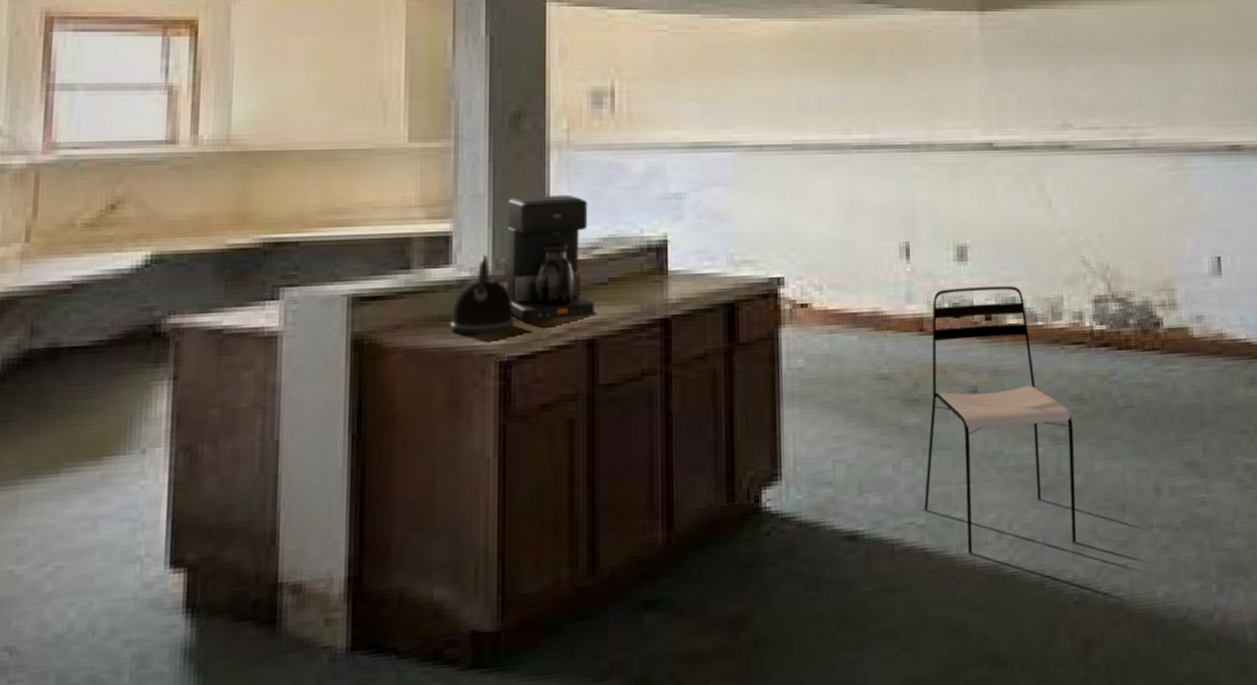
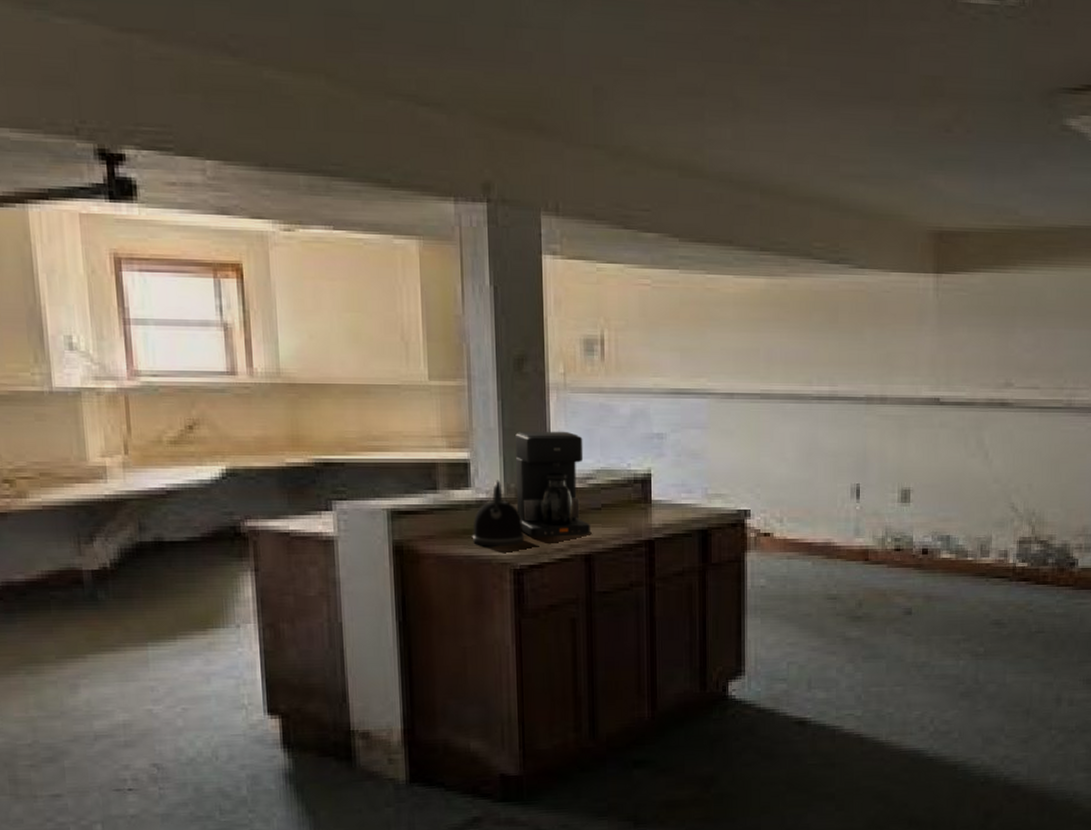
dining chair: present [924,286,1077,554] -> none [861,526,992,741]

